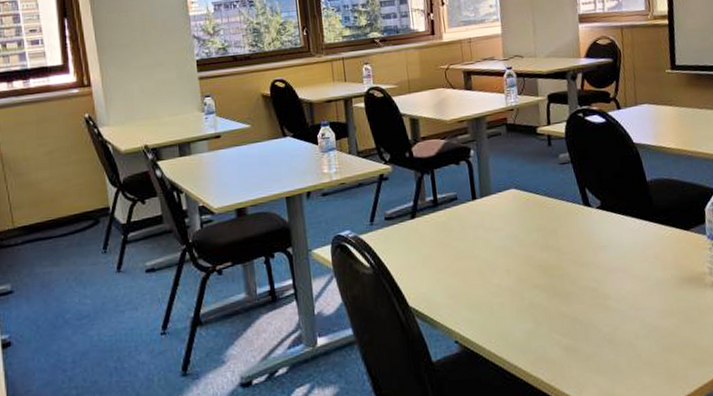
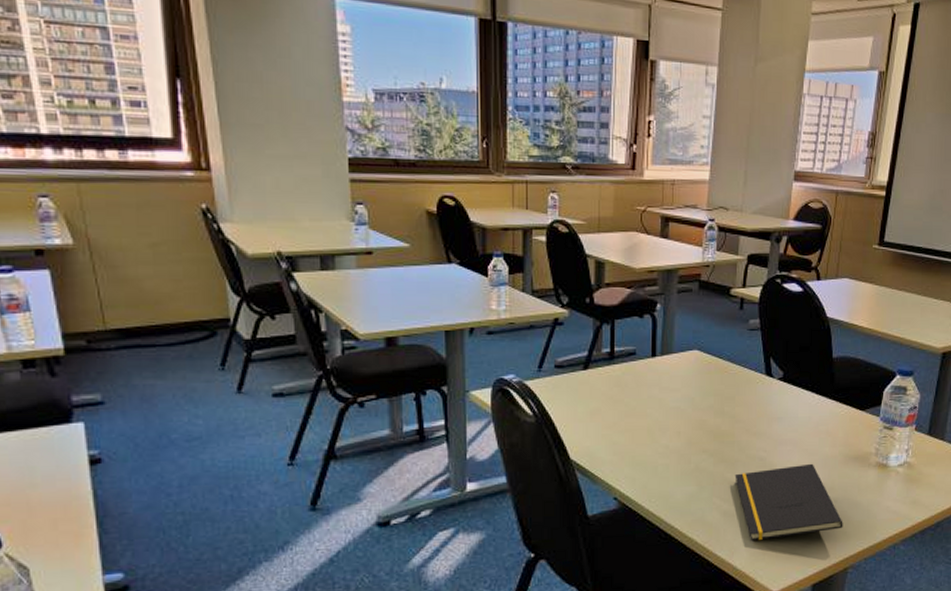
notepad: none [569,289,691,375] -> present [734,463,843,540]

